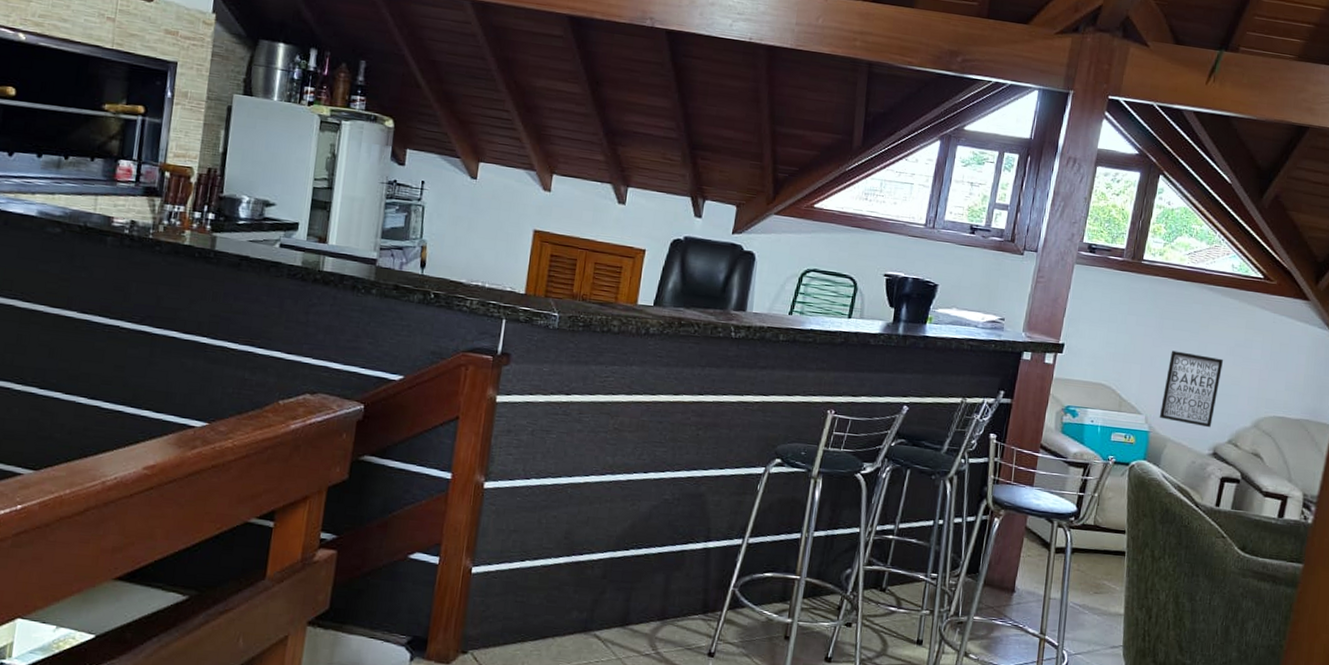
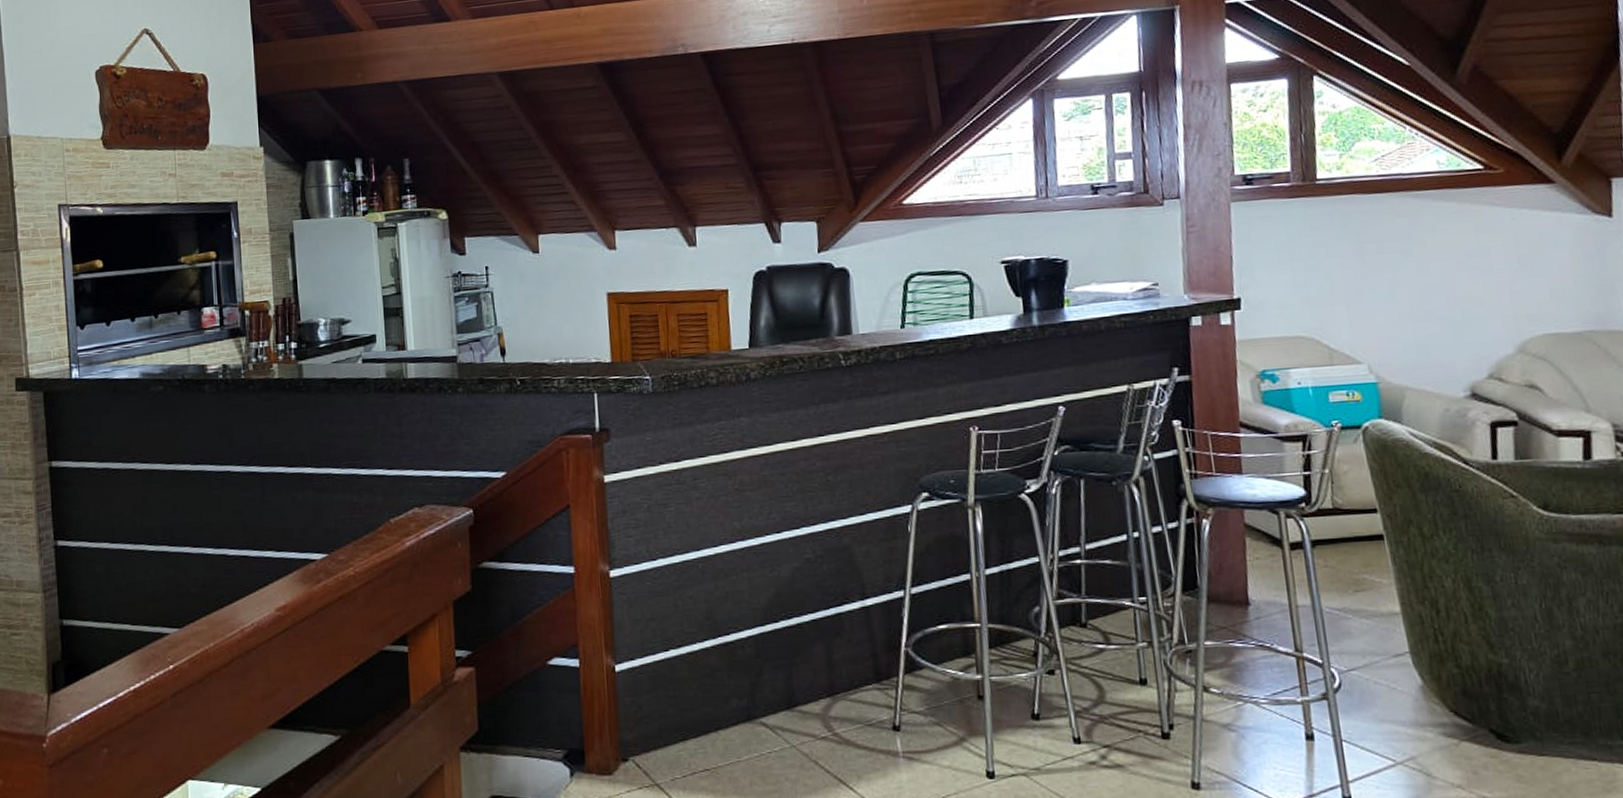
wall art: present [1159,350,1224,428] -> none [1382,277,1460,365]

